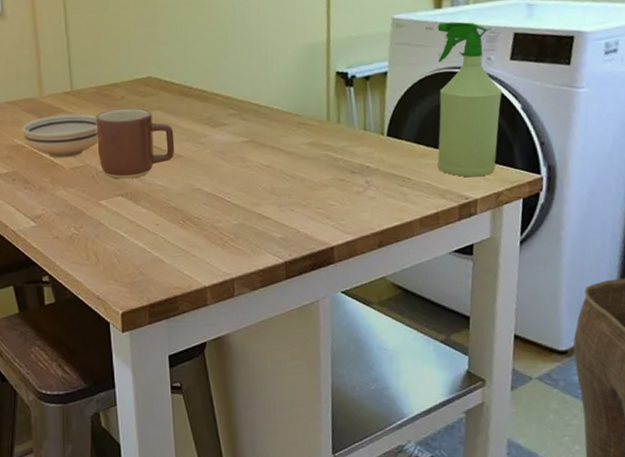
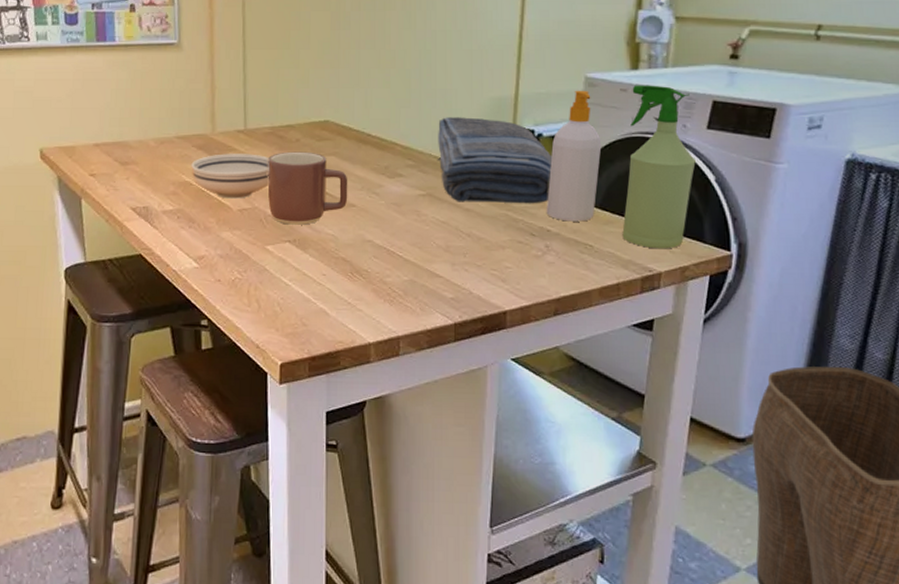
towel: none [256,64,367,146] -> present [438,117,553,204]
soap bottle: none [364,31,413,157] -> present [546,90,602,222]

